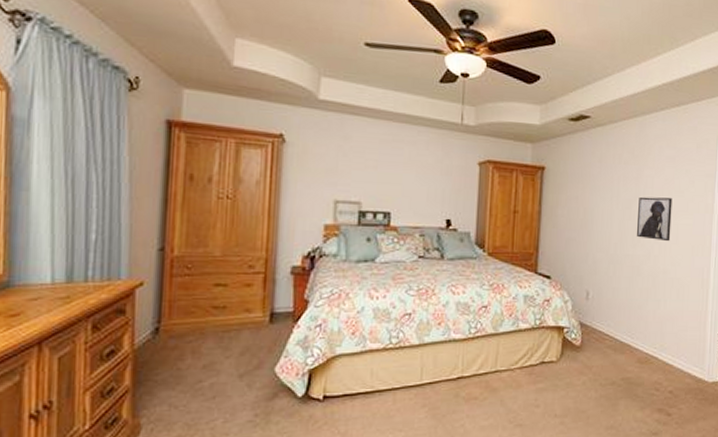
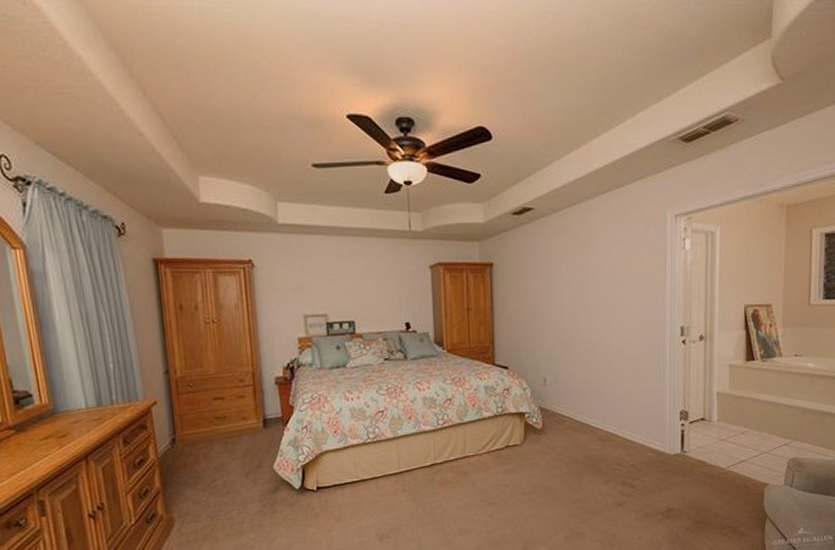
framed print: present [636,196,672,242] -> none [588,280,623,324]

